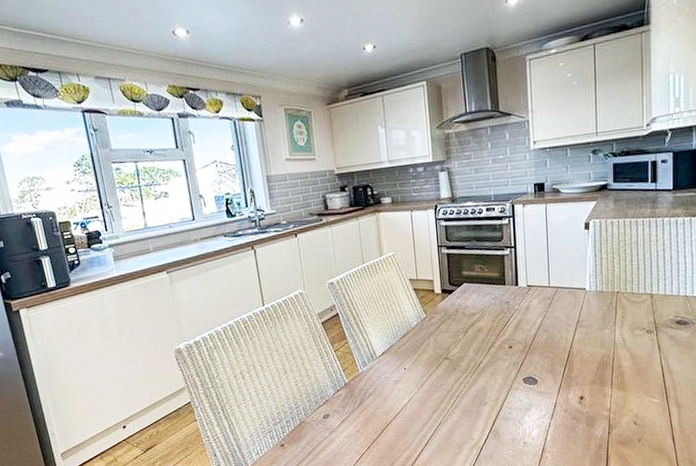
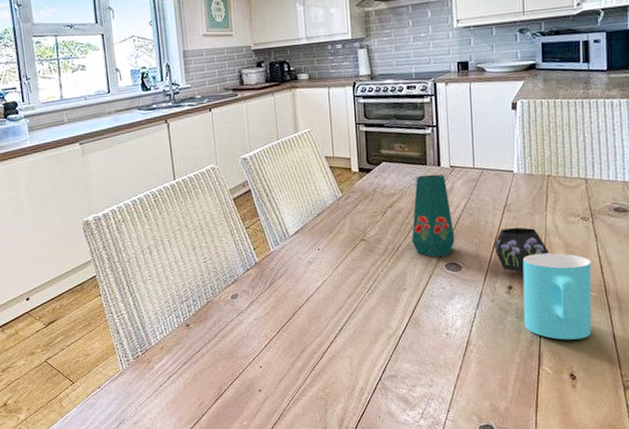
vase: none [491,293,617,384] -> present [411,174,549,273]
cup: none [593,364,655,444] -> present [522,253,592,340]

